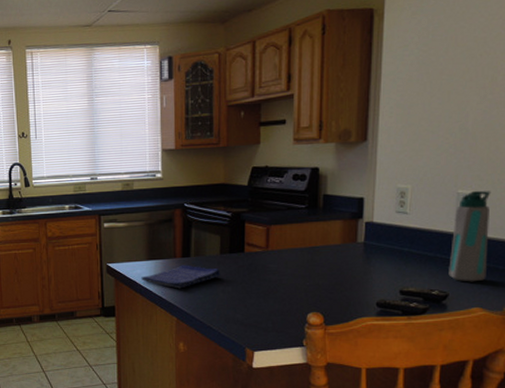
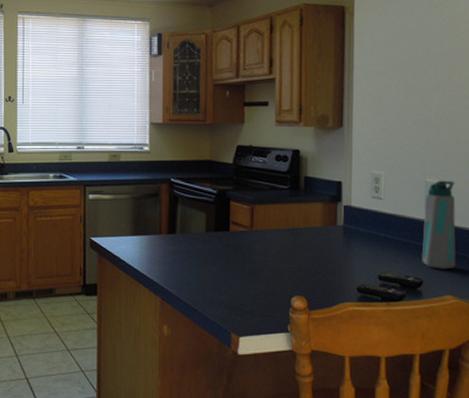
dish towel: present [140,265,221,289] -> none [124,242,206,267]

